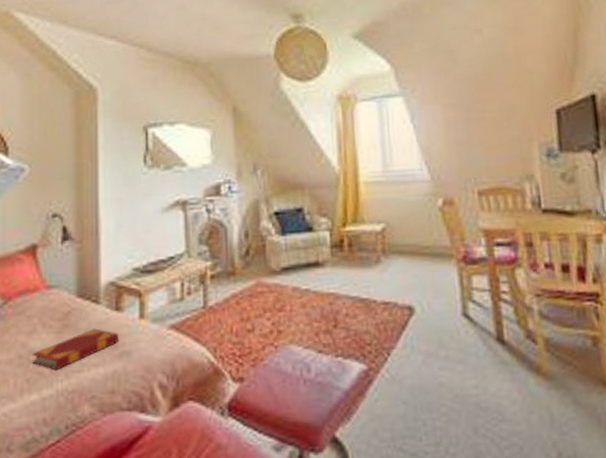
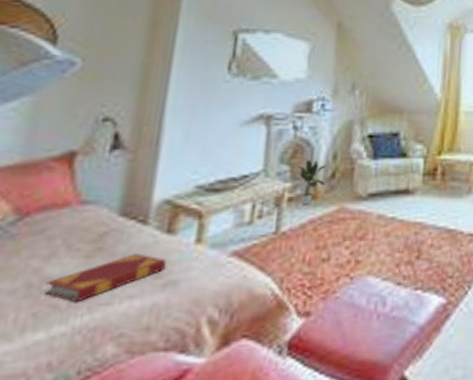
potted plant: none [214,238,242,281] -> present [296,159,326,205]

